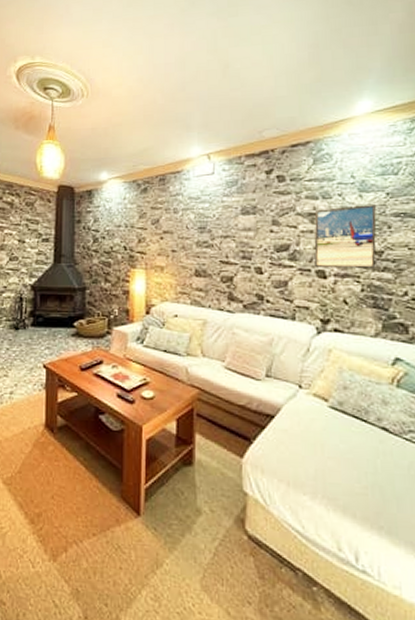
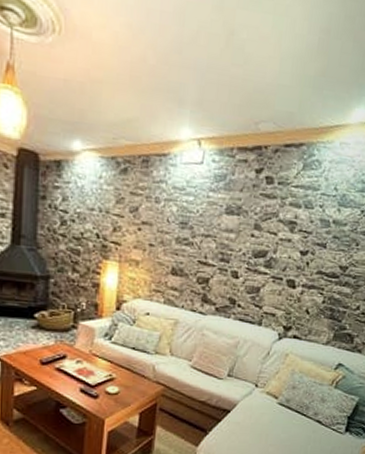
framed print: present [314,205,377,268] -> none [287,219,350,282]

